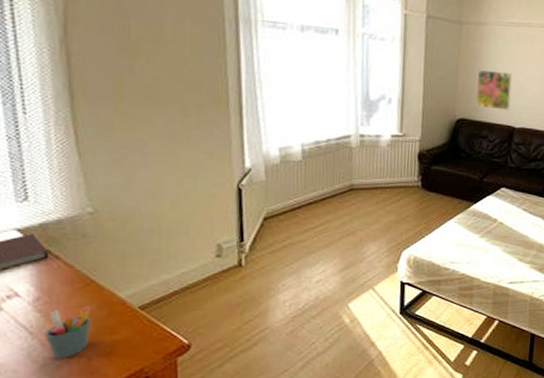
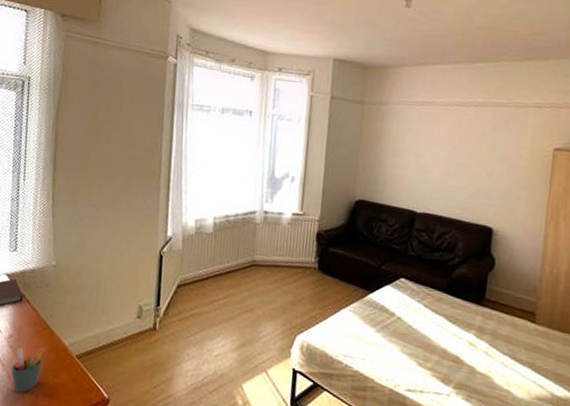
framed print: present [475,70,513,111] -> none [375,150,415,194]

